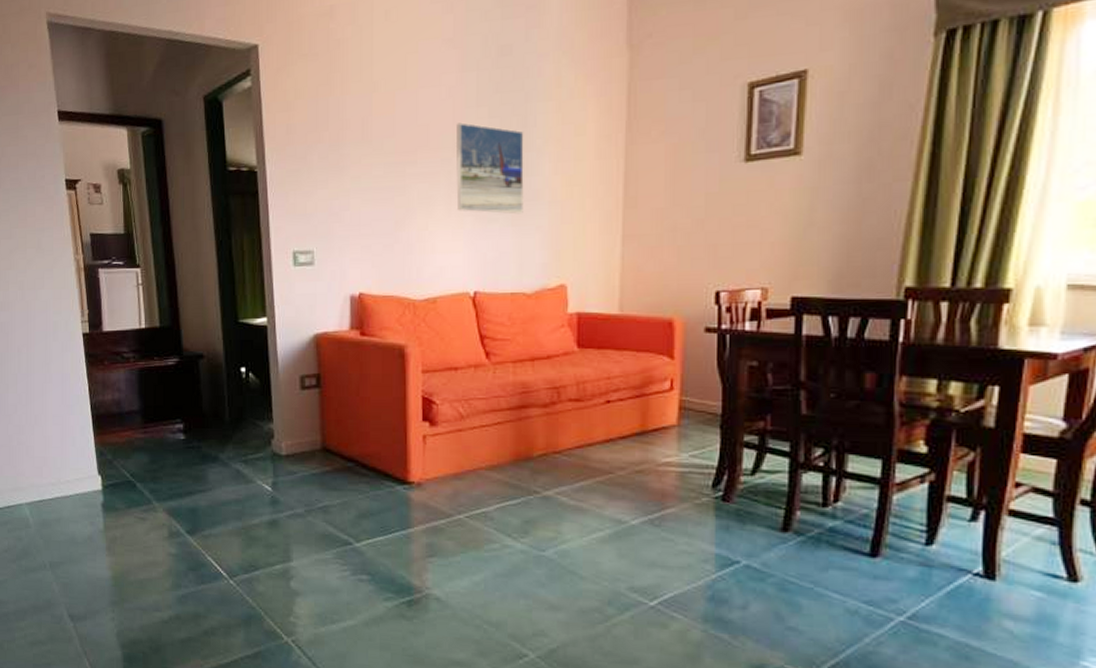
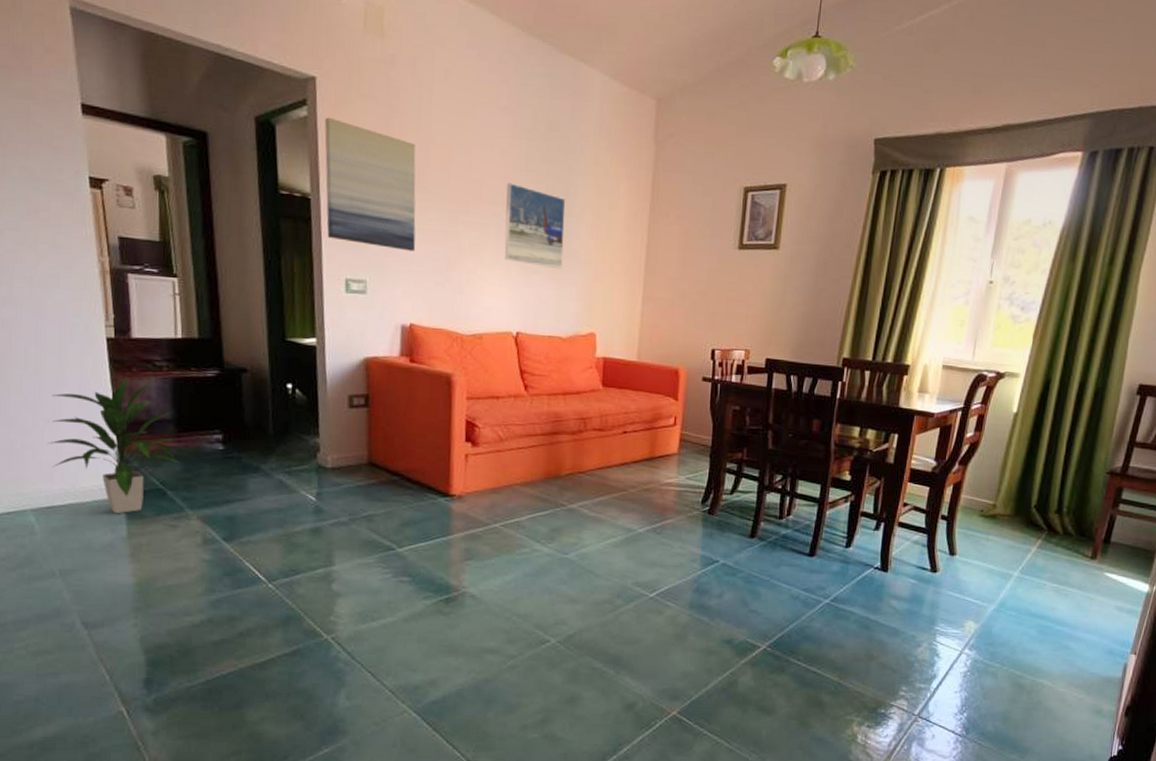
indoor plant: none [38,370,146,507] -> present [47,377,179,514]
wall art: none [268,84,362,214] -> present [324,117,416,251]

